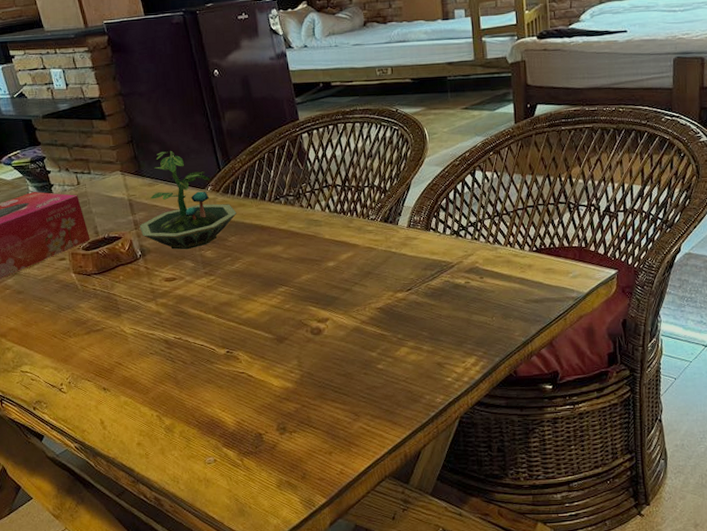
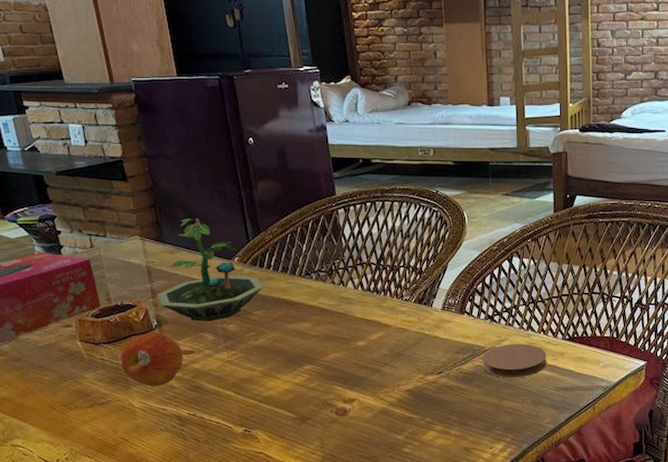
fruit: none [110,262,167,313] -> present [120,333,184,387]
coaster: none [450,257,515,293] -> present [483,344,546,378]

